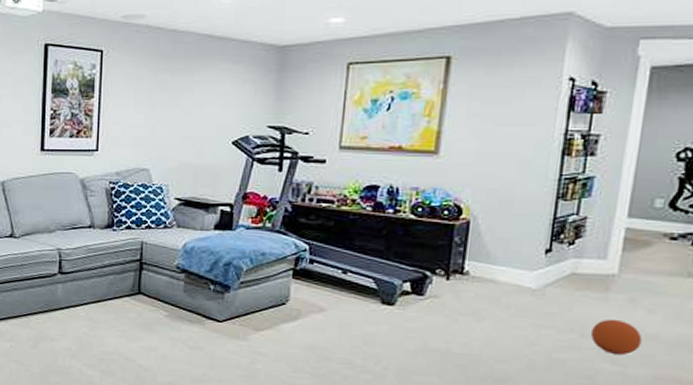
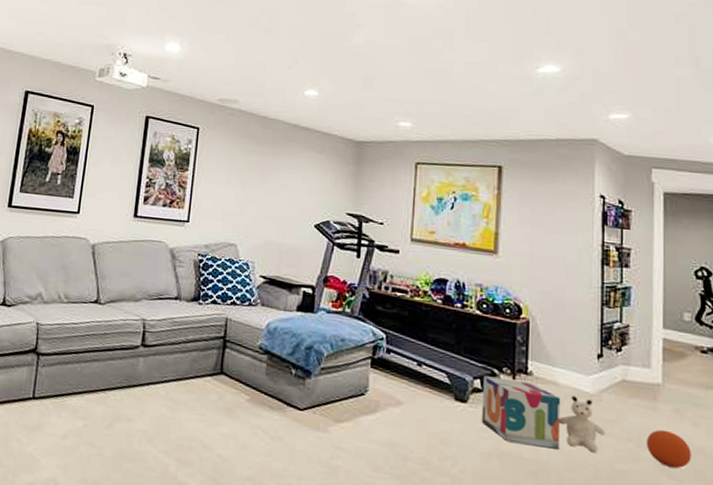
letter cube: none [409,278,499,344] -> present [481,375,561,450]
stuffed animal: none [494,292,546,345] -> present [559,395,605,453]

